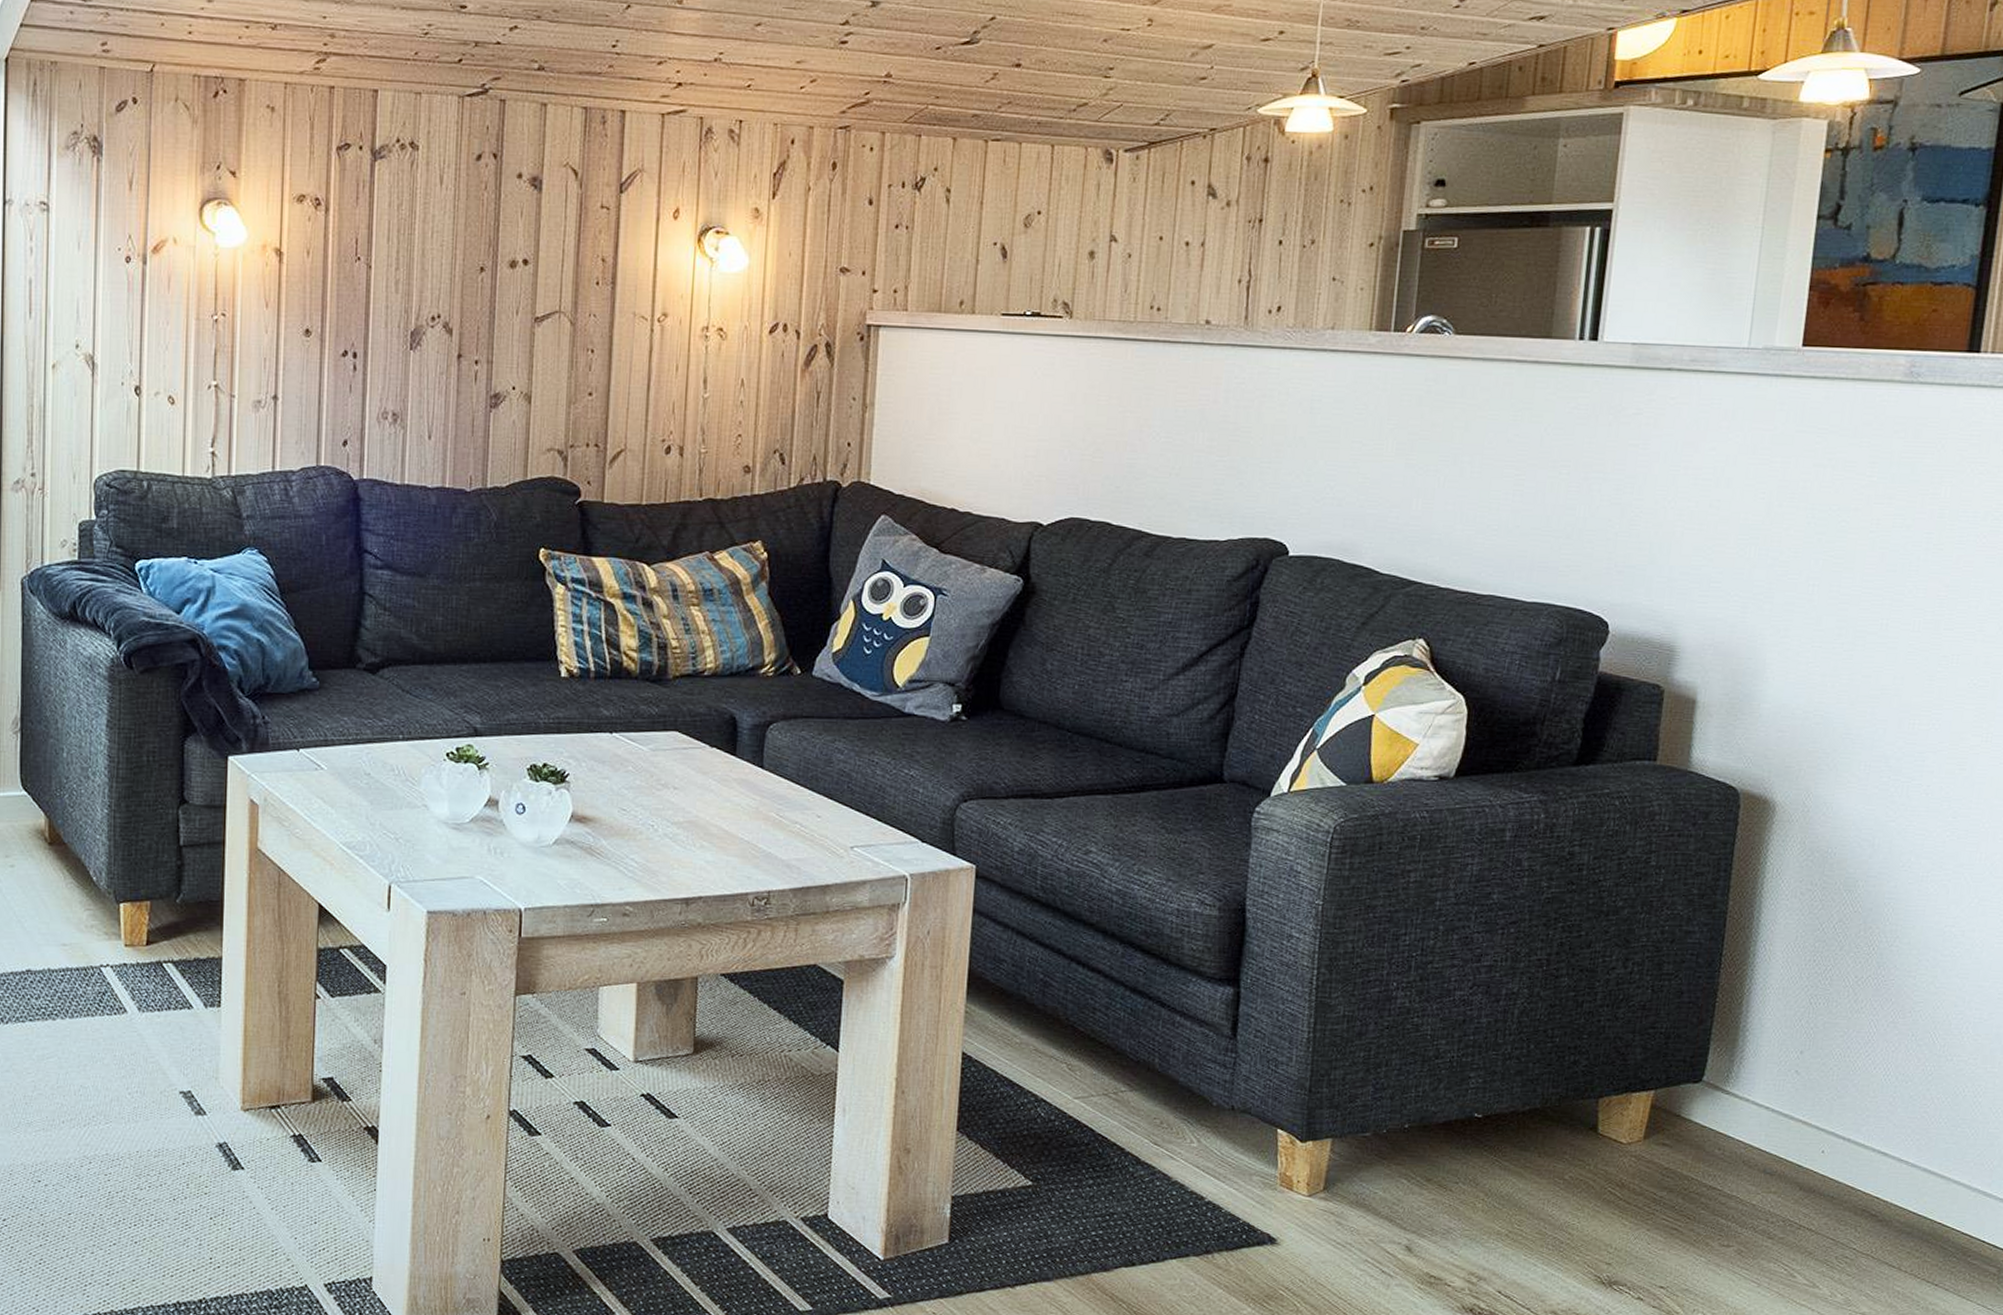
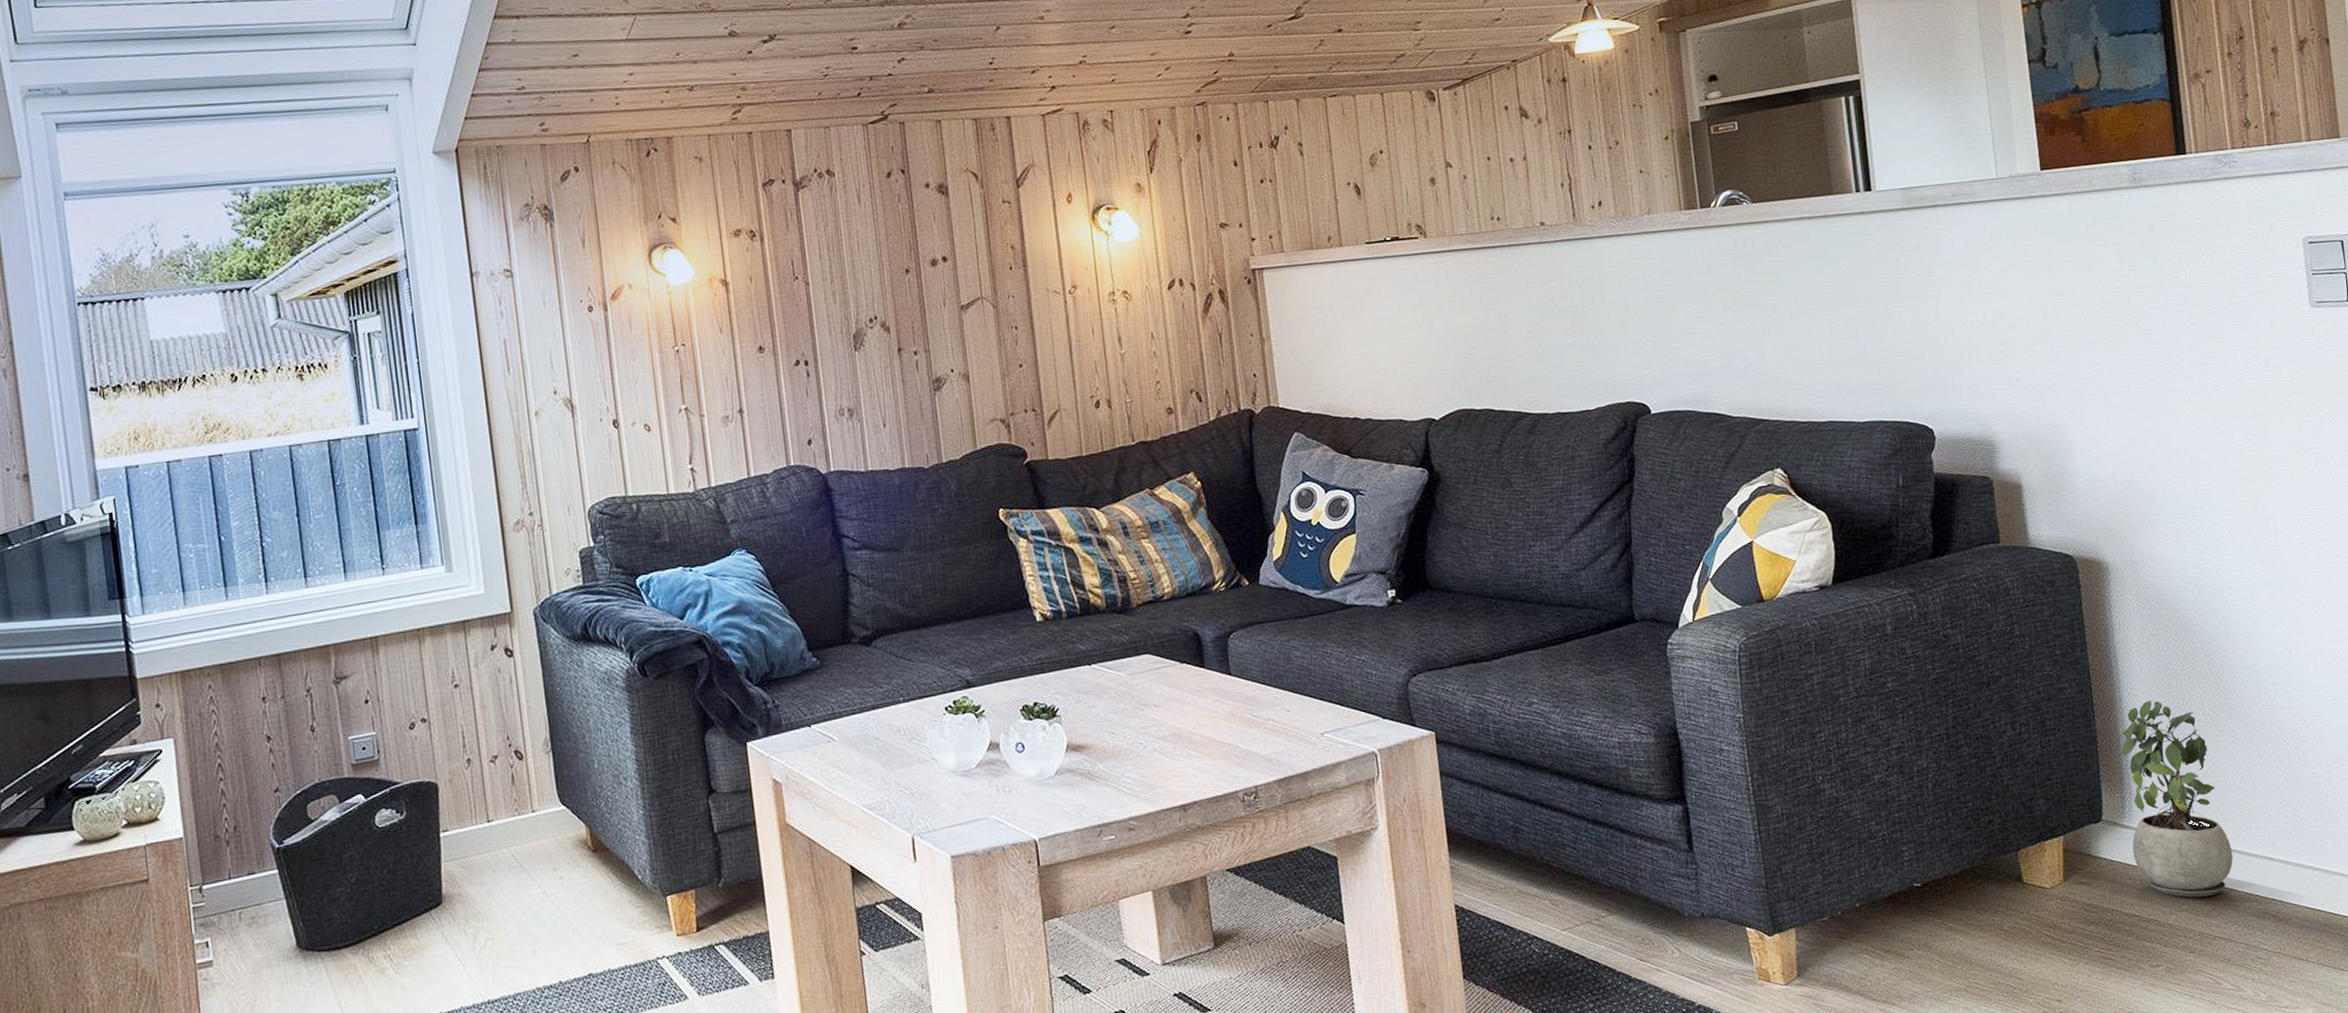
potted plant: none [1728,961,1843,1182] -> present [2121,700,2233,898]

